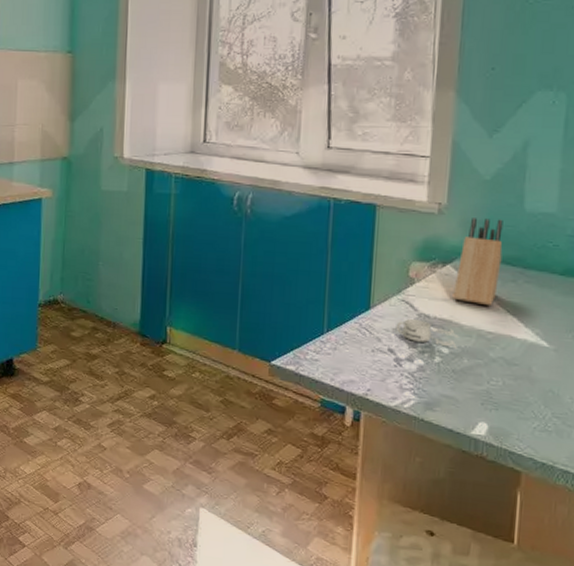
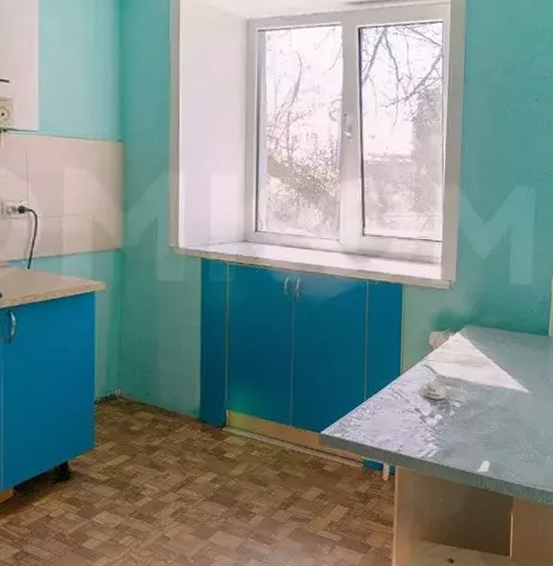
knife block: present [452,218,503,307] -> none [462,292,496,364]

